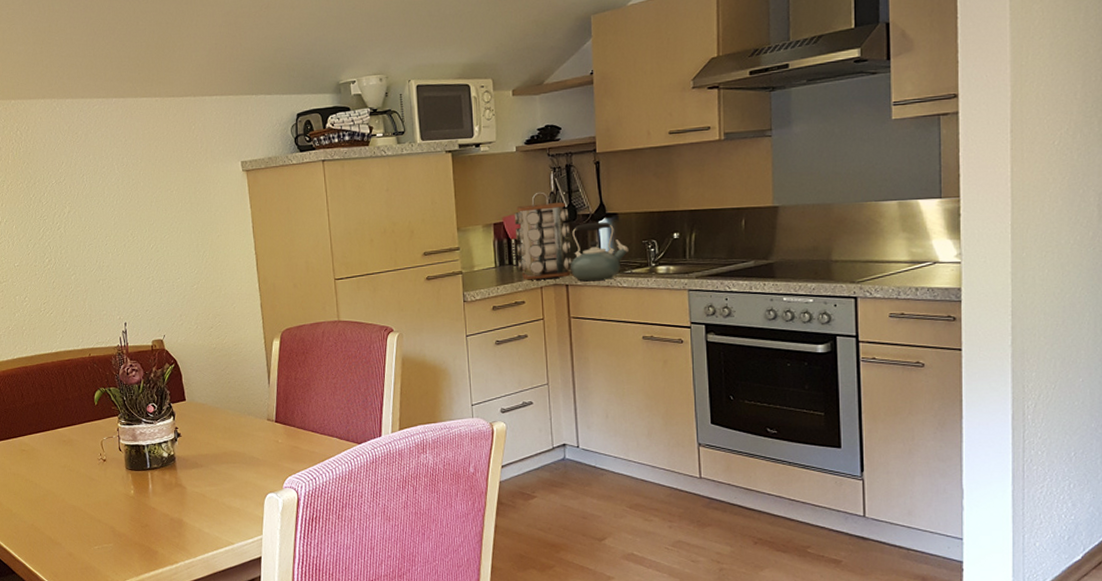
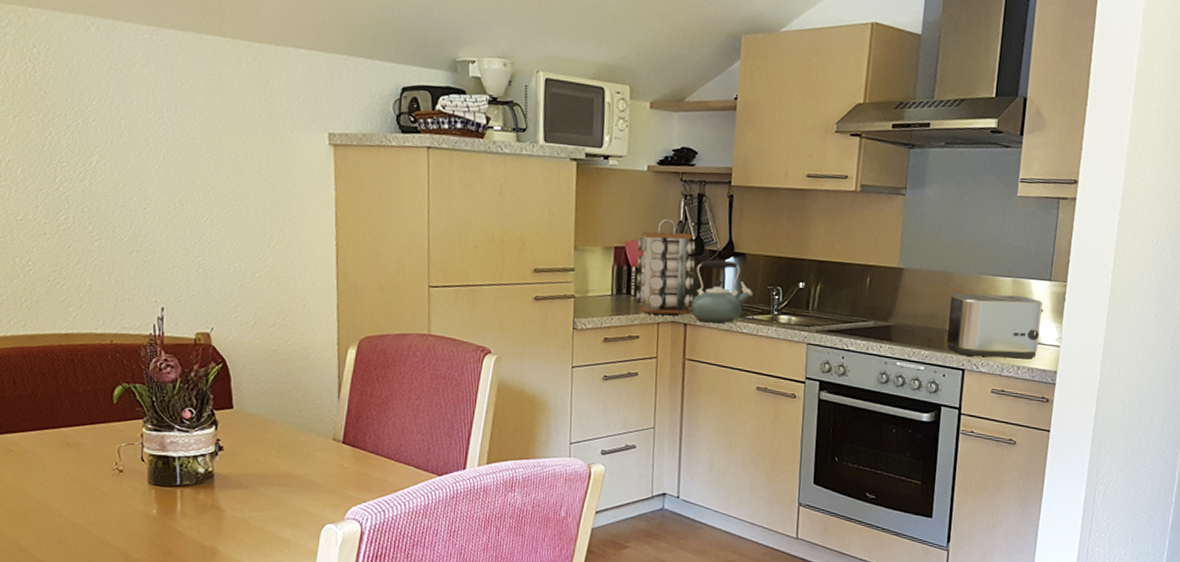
toaster: none [832,216,938,285] -> present [946,293,1044,360]

